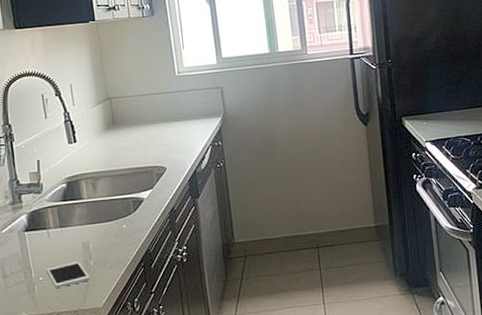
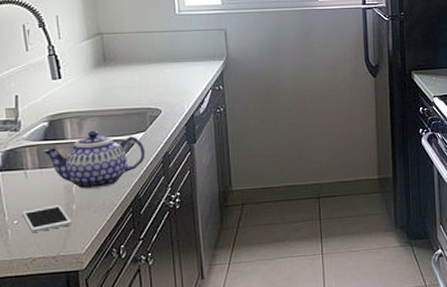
teapot: none [63,189,154,246] -> present [43,130,146,189]

